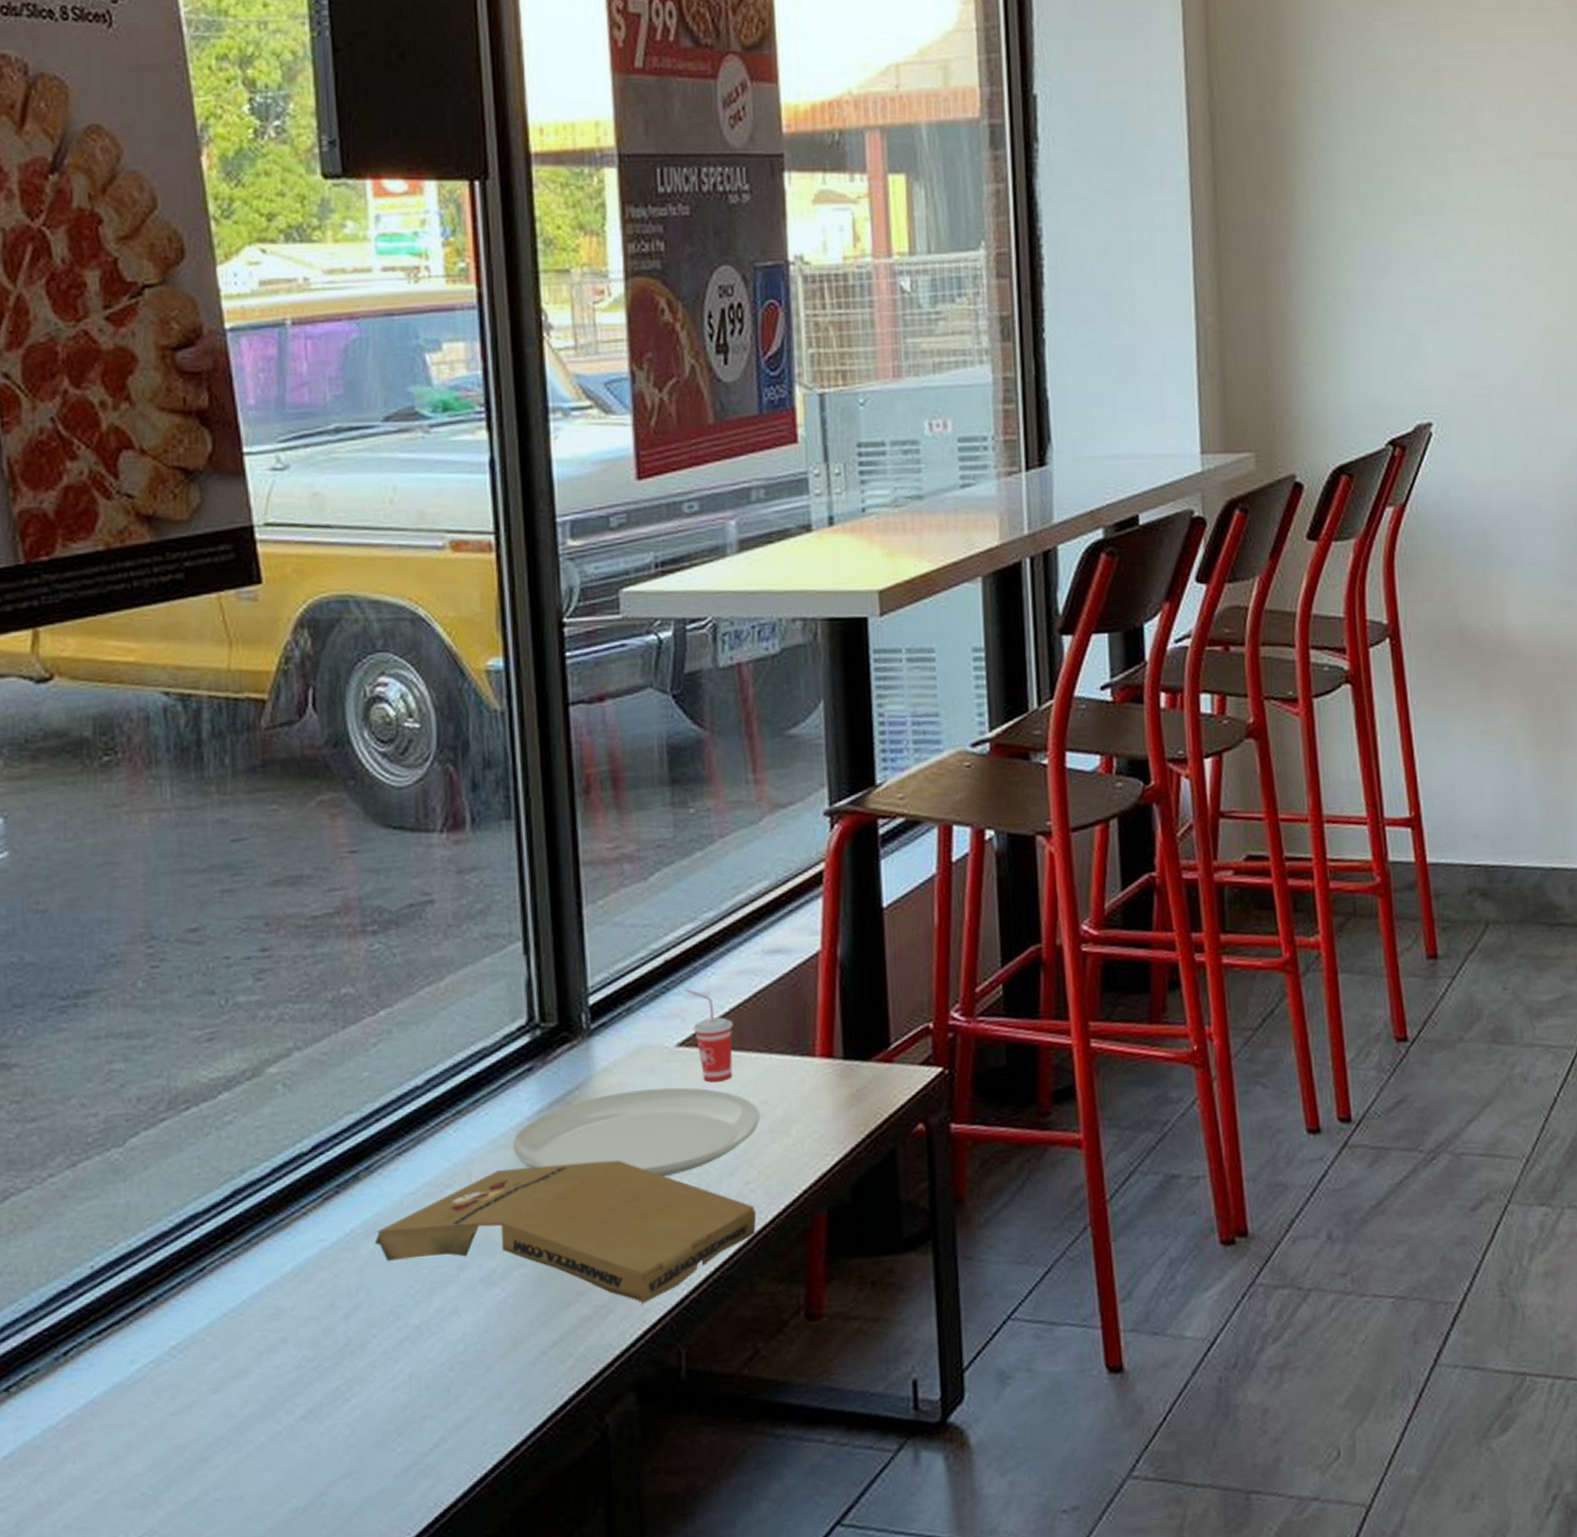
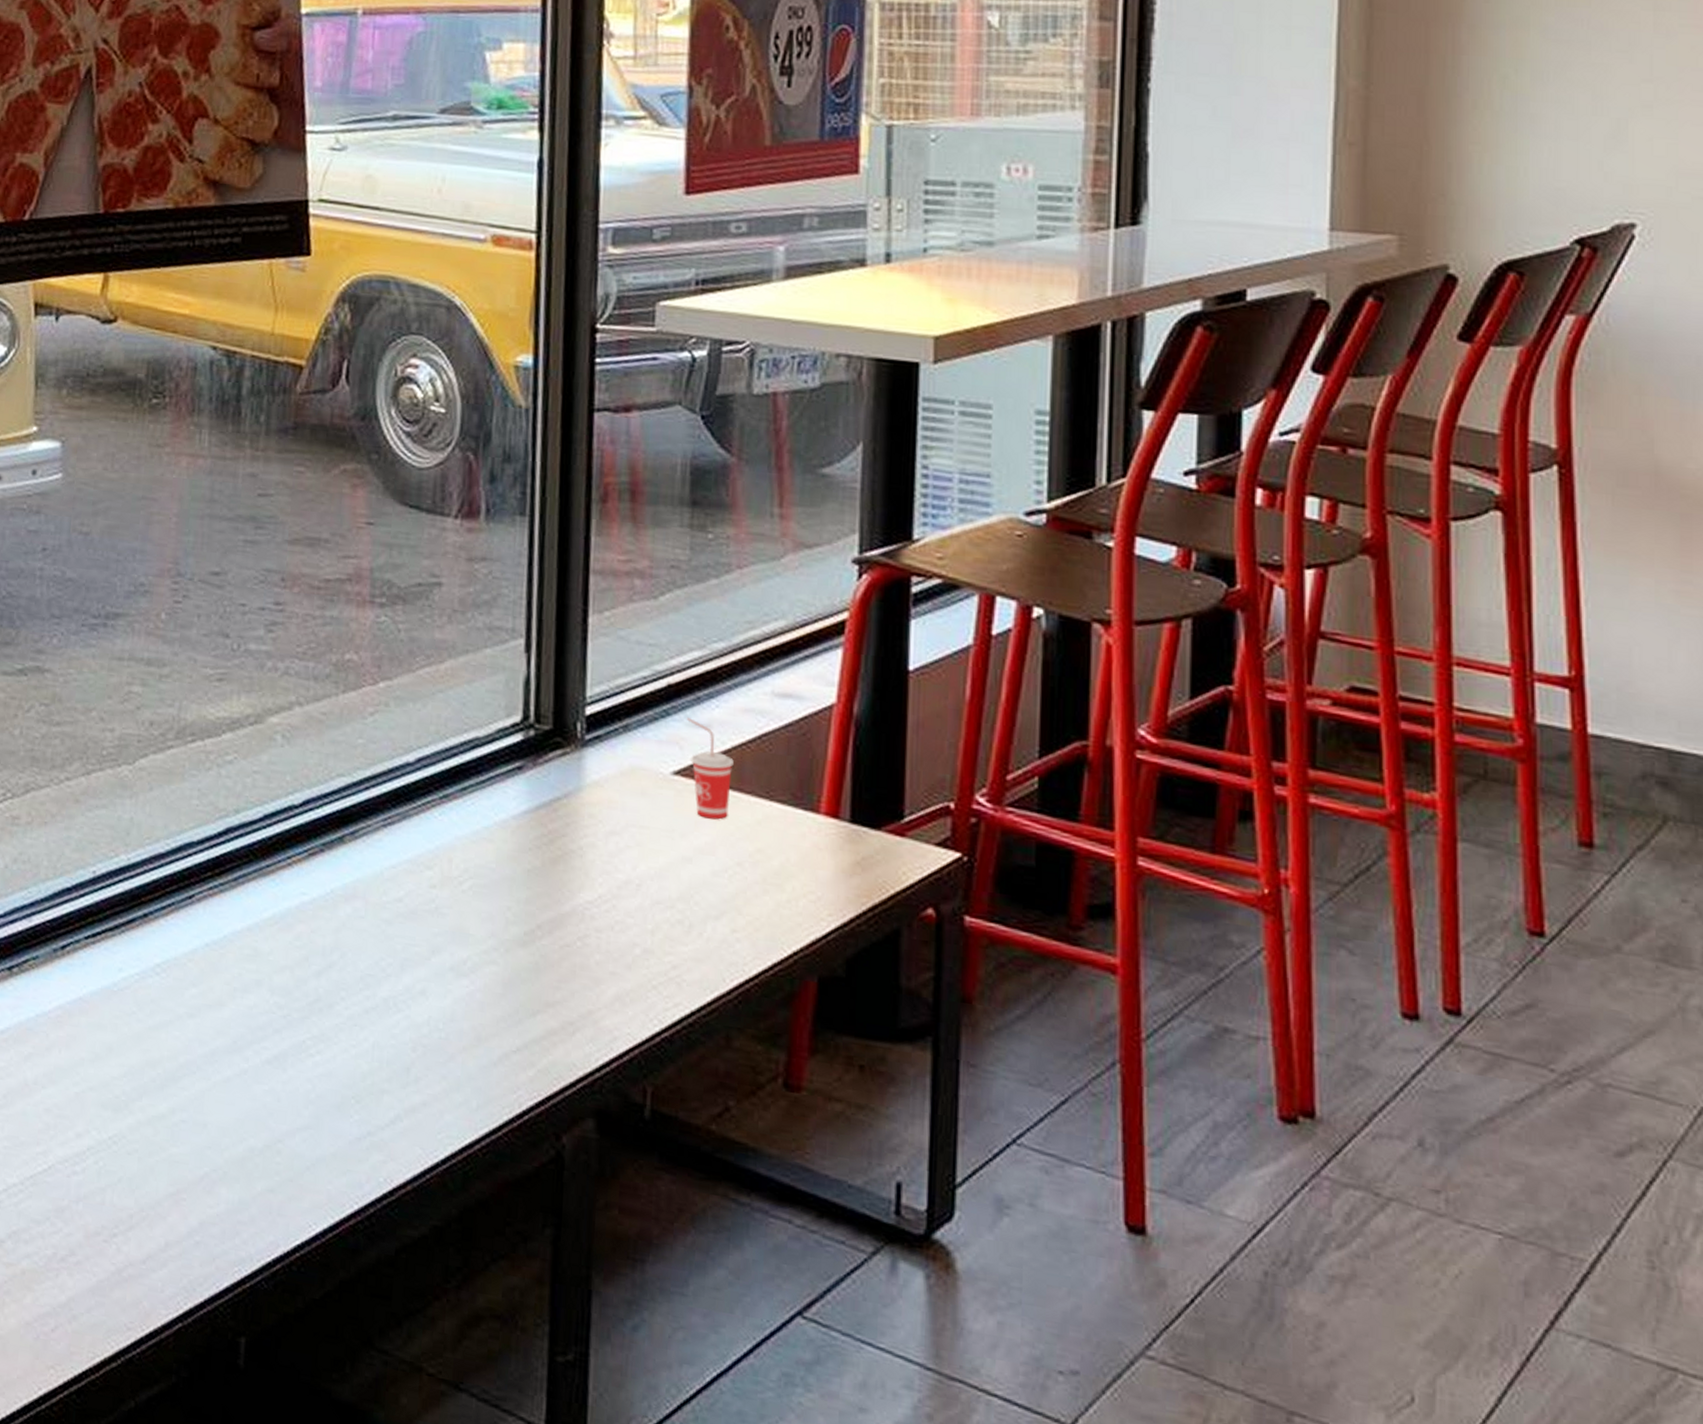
pizza box: present [374,1160,757,1304] -> none [352,862,741,1030]
plate: present [511,1087,760,1176] -> none [494,809,754,905]

